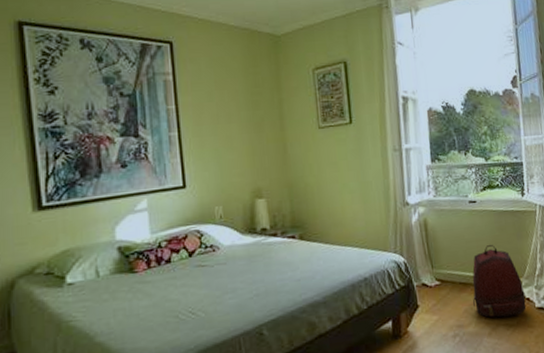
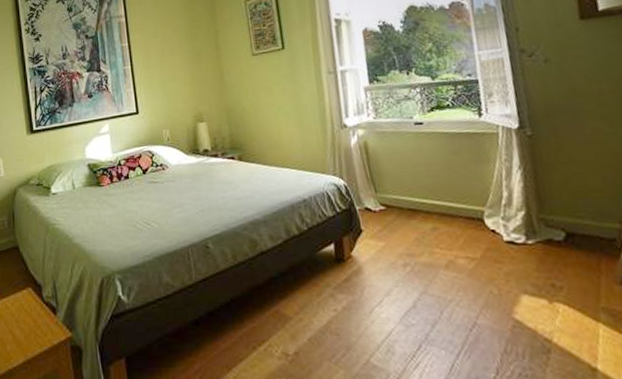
backpack: present [472,244,527,318] -> none [422,168,492,249]

